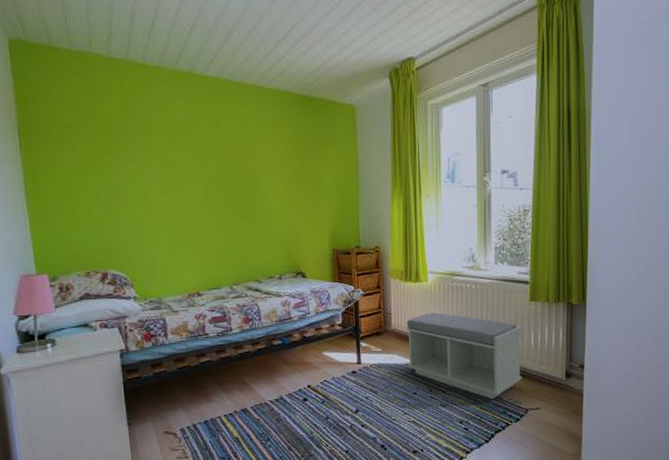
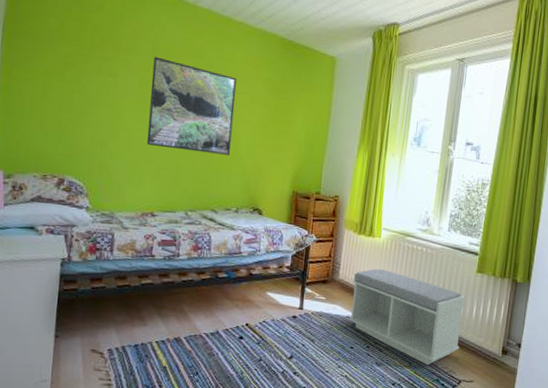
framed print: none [172,135,265,226] -> present [146,56,237,155]

